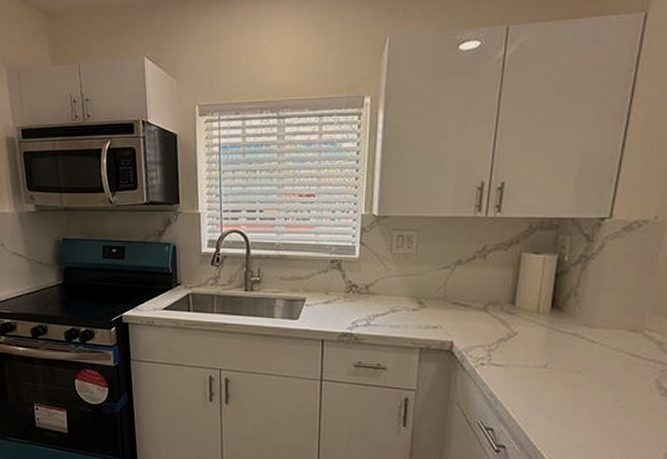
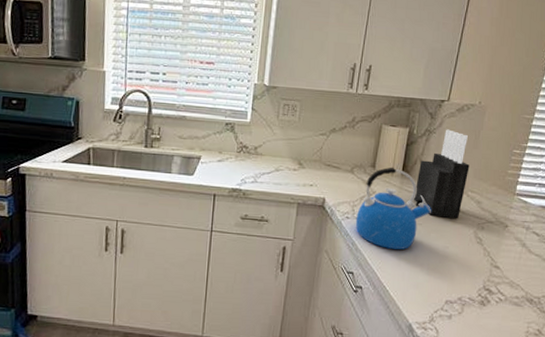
kettle: none [493,302,595,403] -> present [355,167,432,250]
knife block: none [569,253,645,365] -> present [414,129,470,220]

